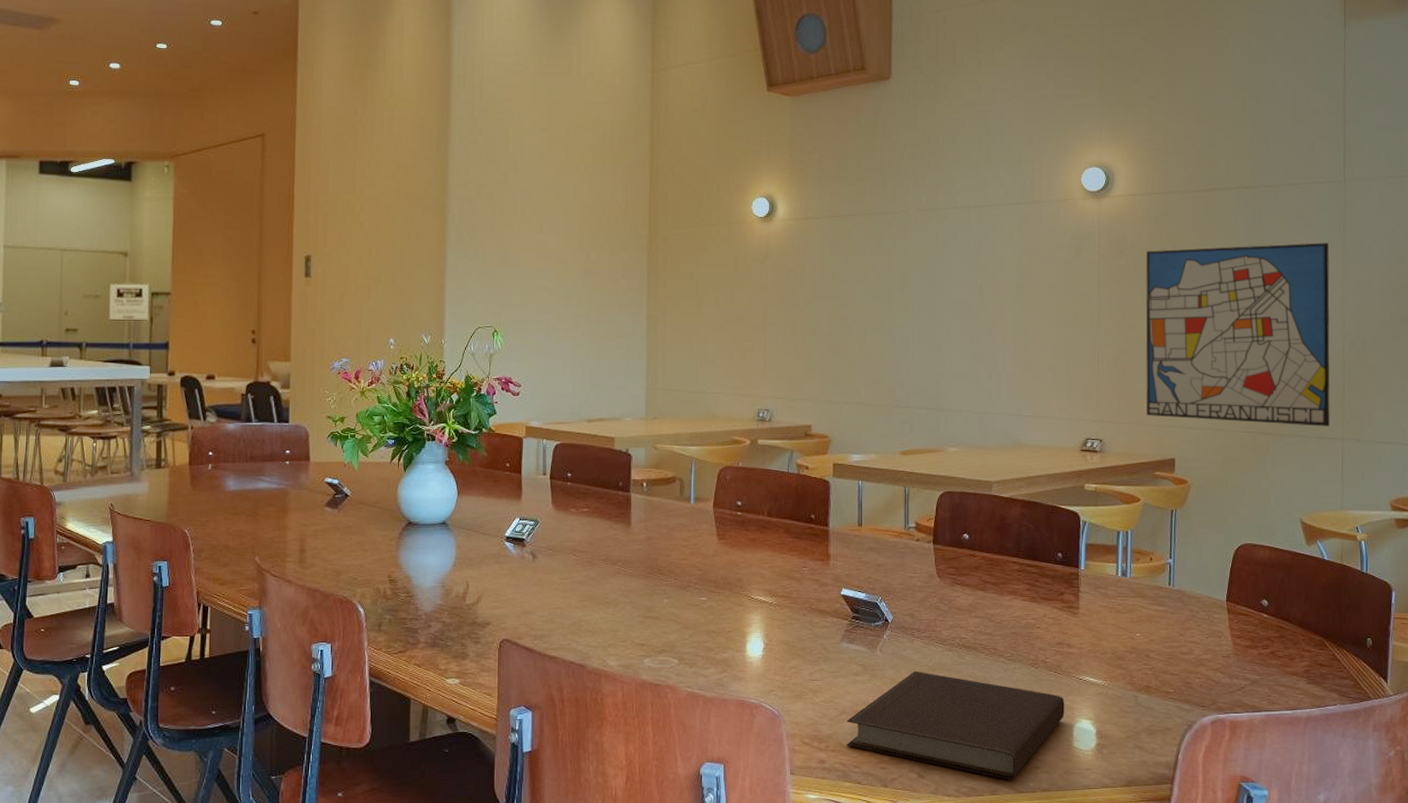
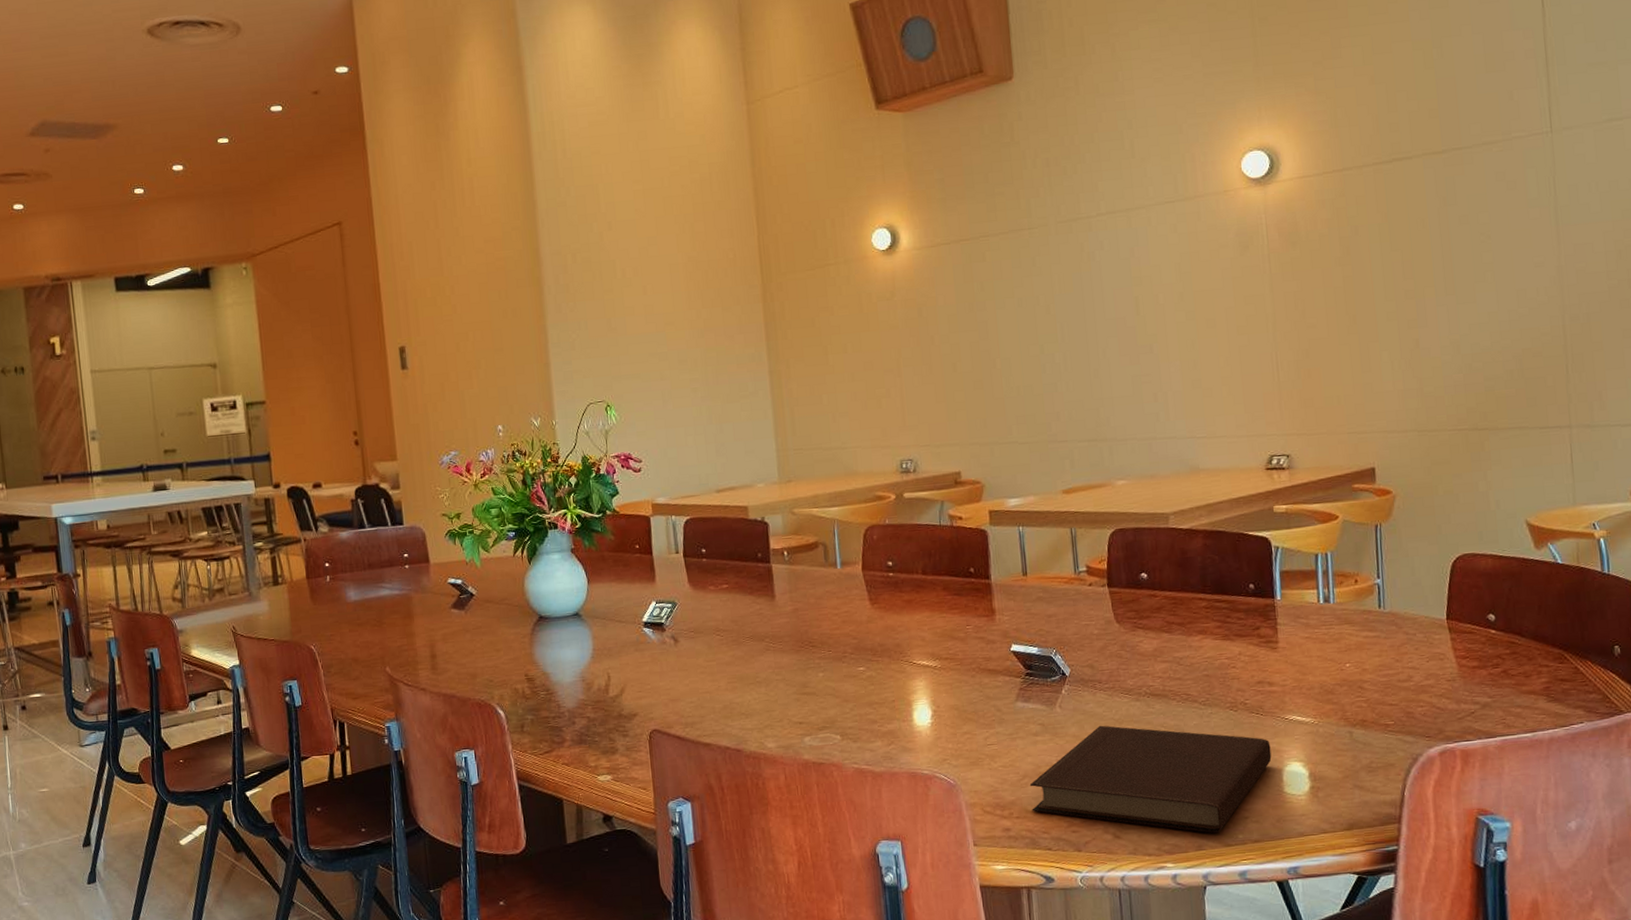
wall art: present [1146,243,1330,427] -> none [1323,205,1554,424]

